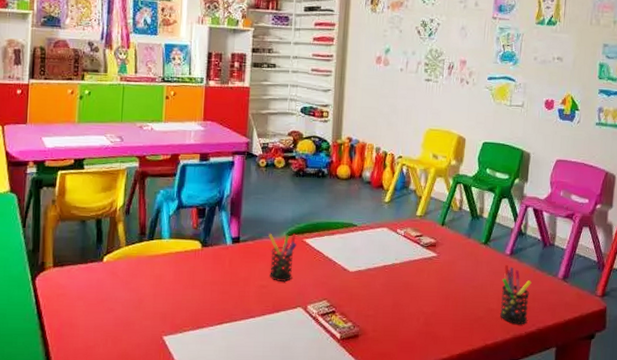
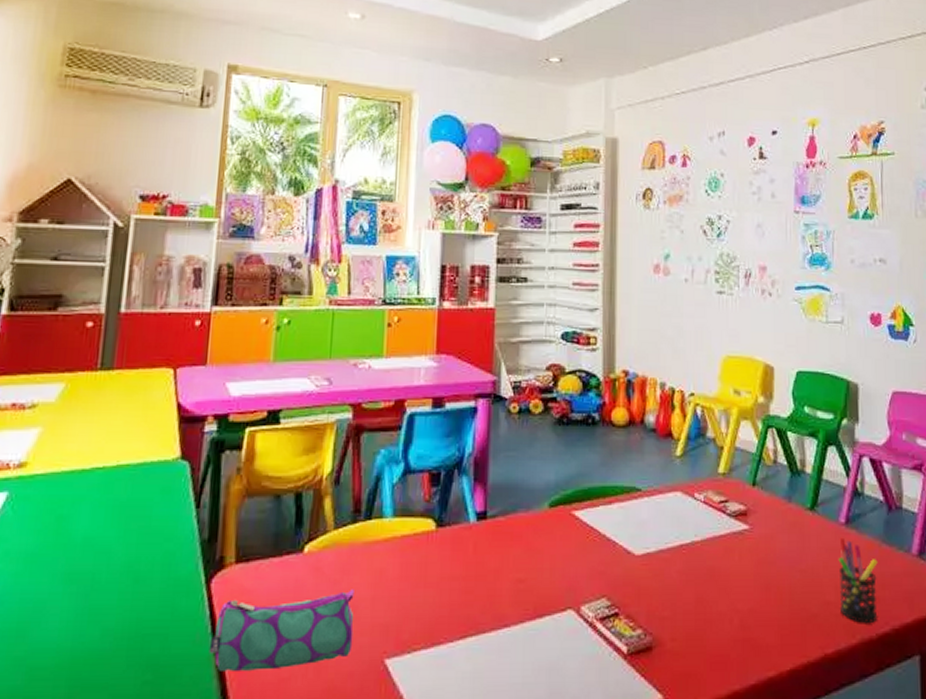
pencil case: none [35,288,141,341] -> present [208,589,354,671]
pen holder: present [268,234,297,283] -> none [525,504,563,574]

